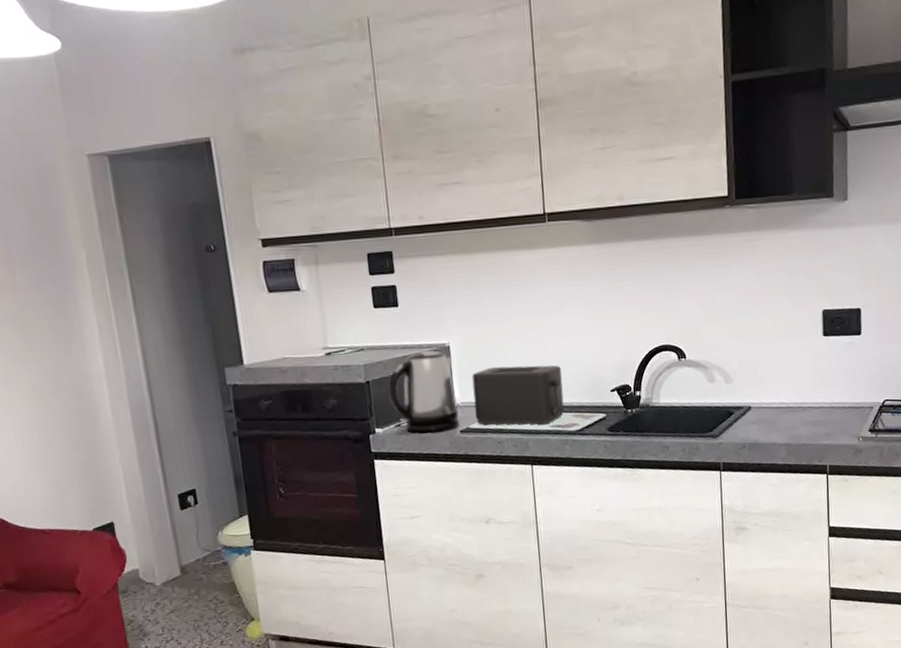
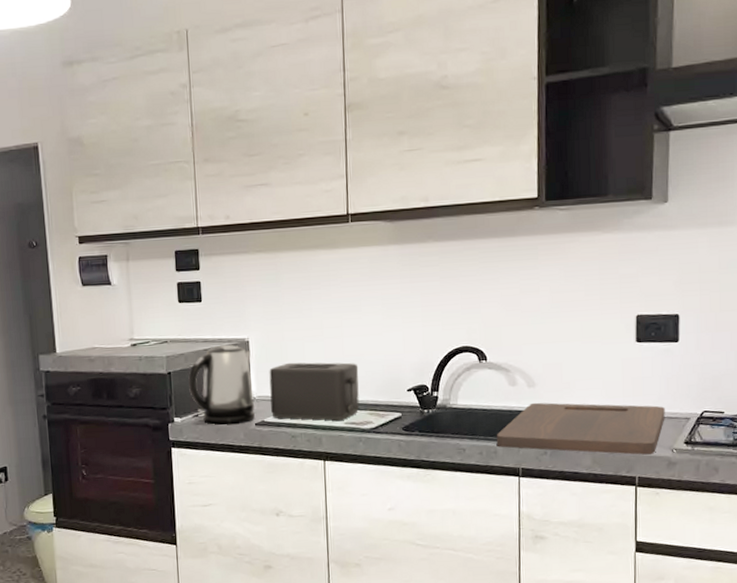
cutting board: none [697,396,851,445] -> present [496,402,665,456]

